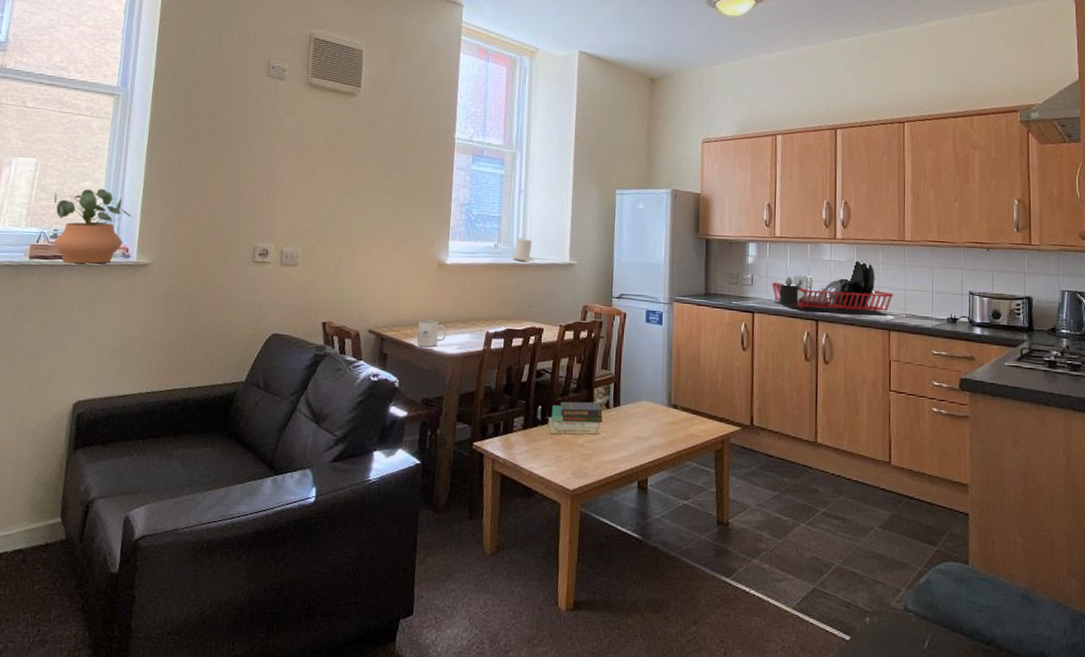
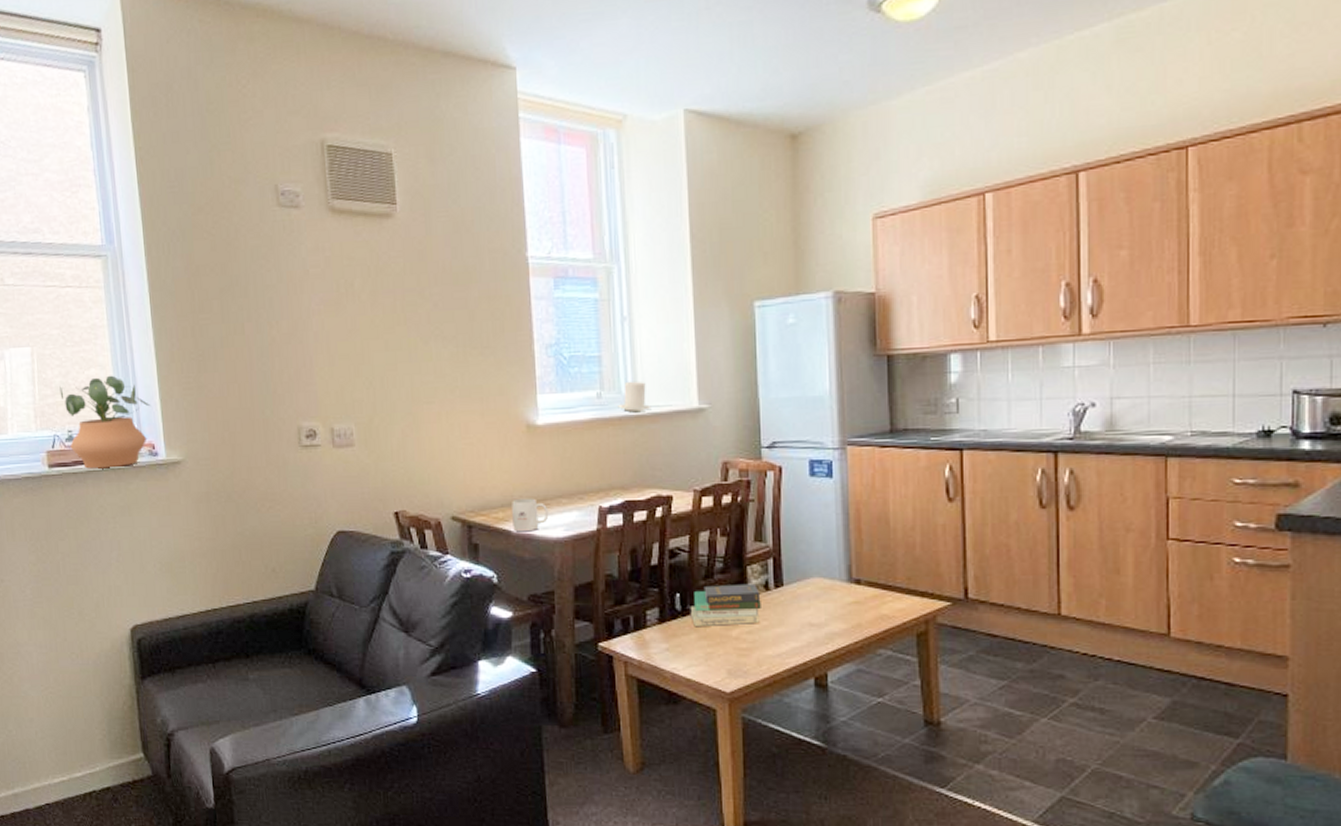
dish rack: present [771,261,893,316] -> none [986,362,1171,443]

